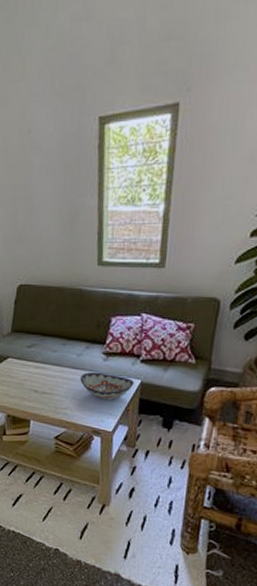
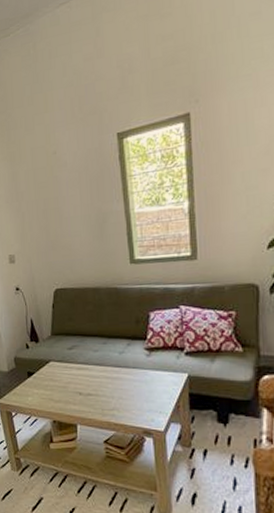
decorative bowl: present [80,371,135,400] -> none [125,368,182,397]

